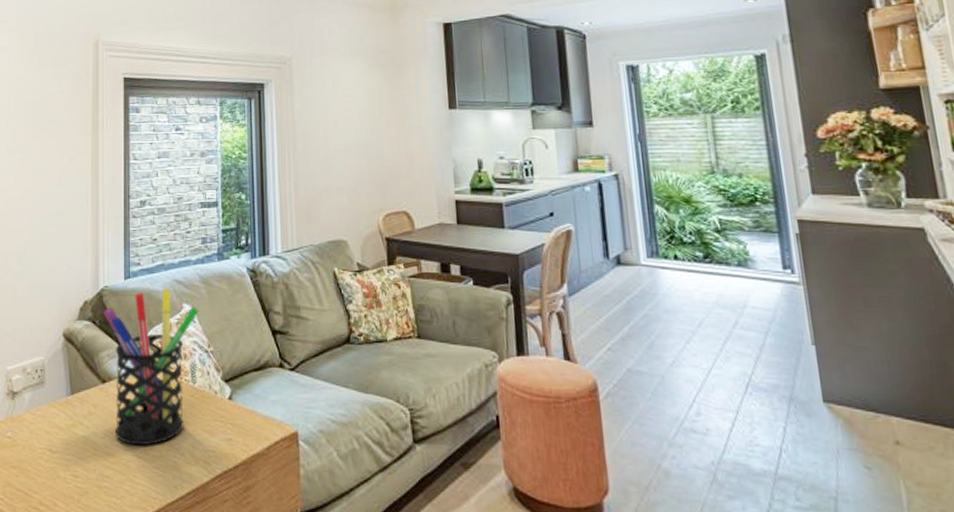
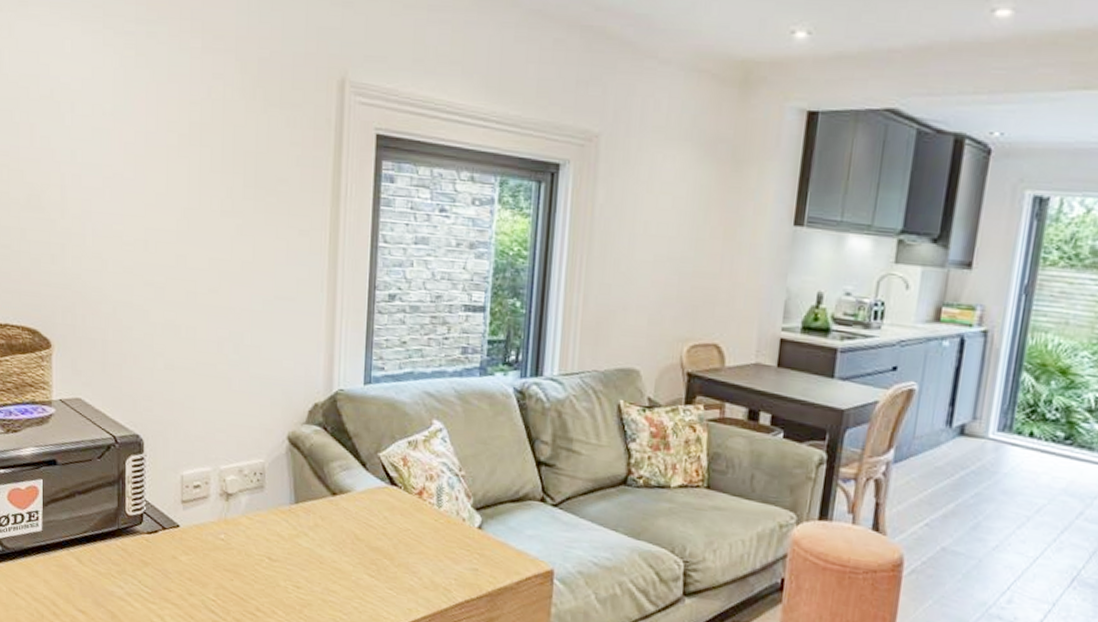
pen holder: present [103,288,199,446] -> none [336,399,452,566]

